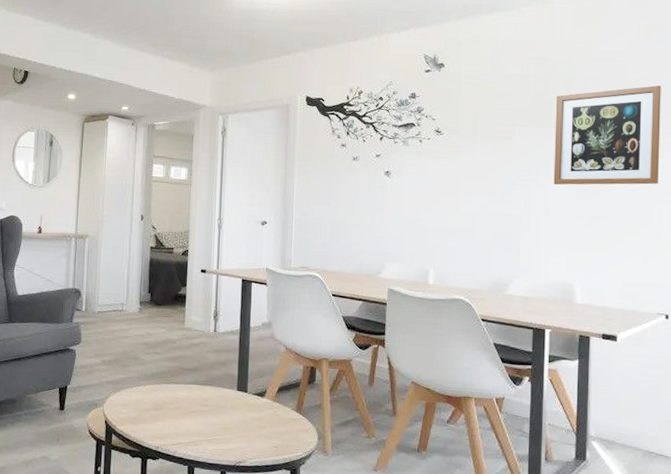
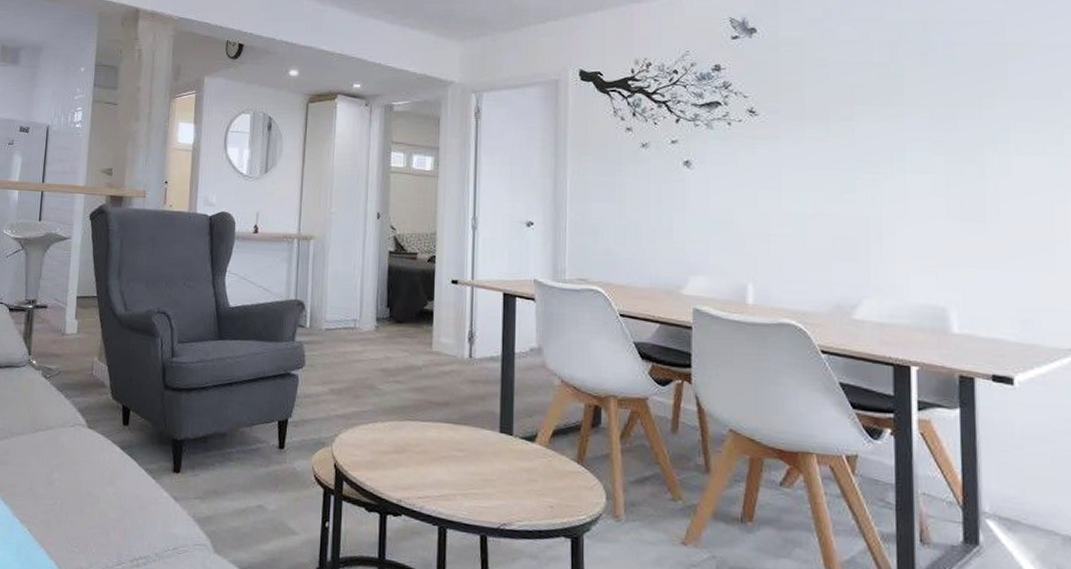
wall art: present [553,85,661,185] -> none [909,52,1059,179]

